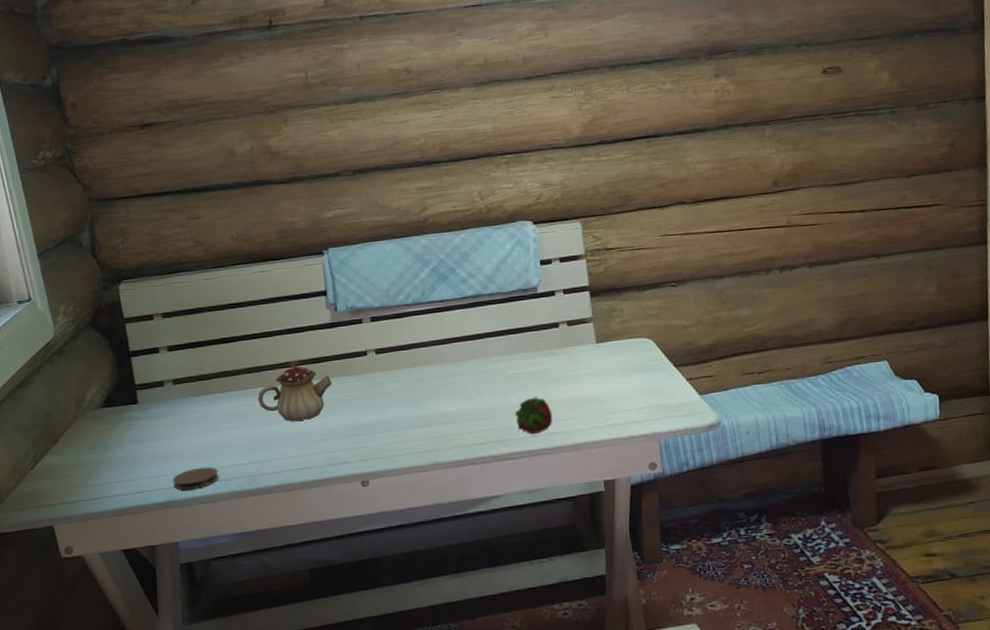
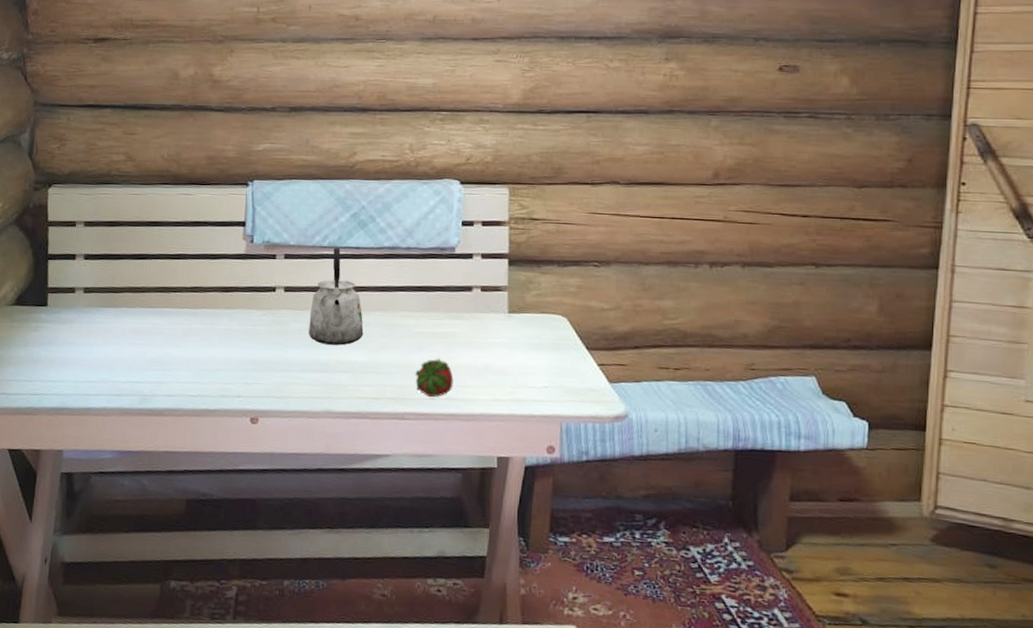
coaster: present [172,467,219,490] -> none [67,378,113,400]
teapot: present [258,360,332,421] -> none [162,286,237,347]
kettle: none [404,303,460,400] -> present [308,247,364,346]

